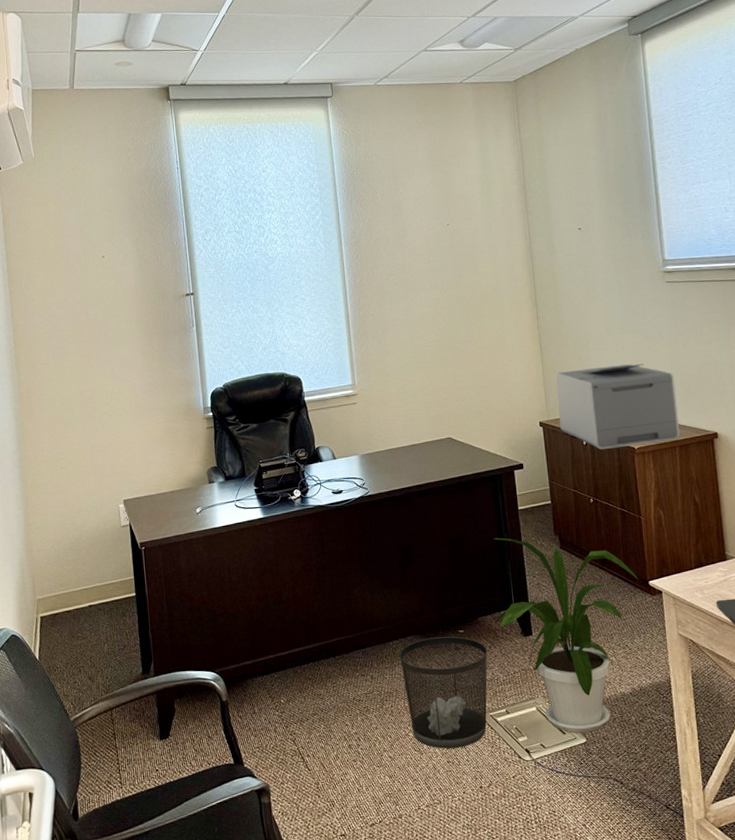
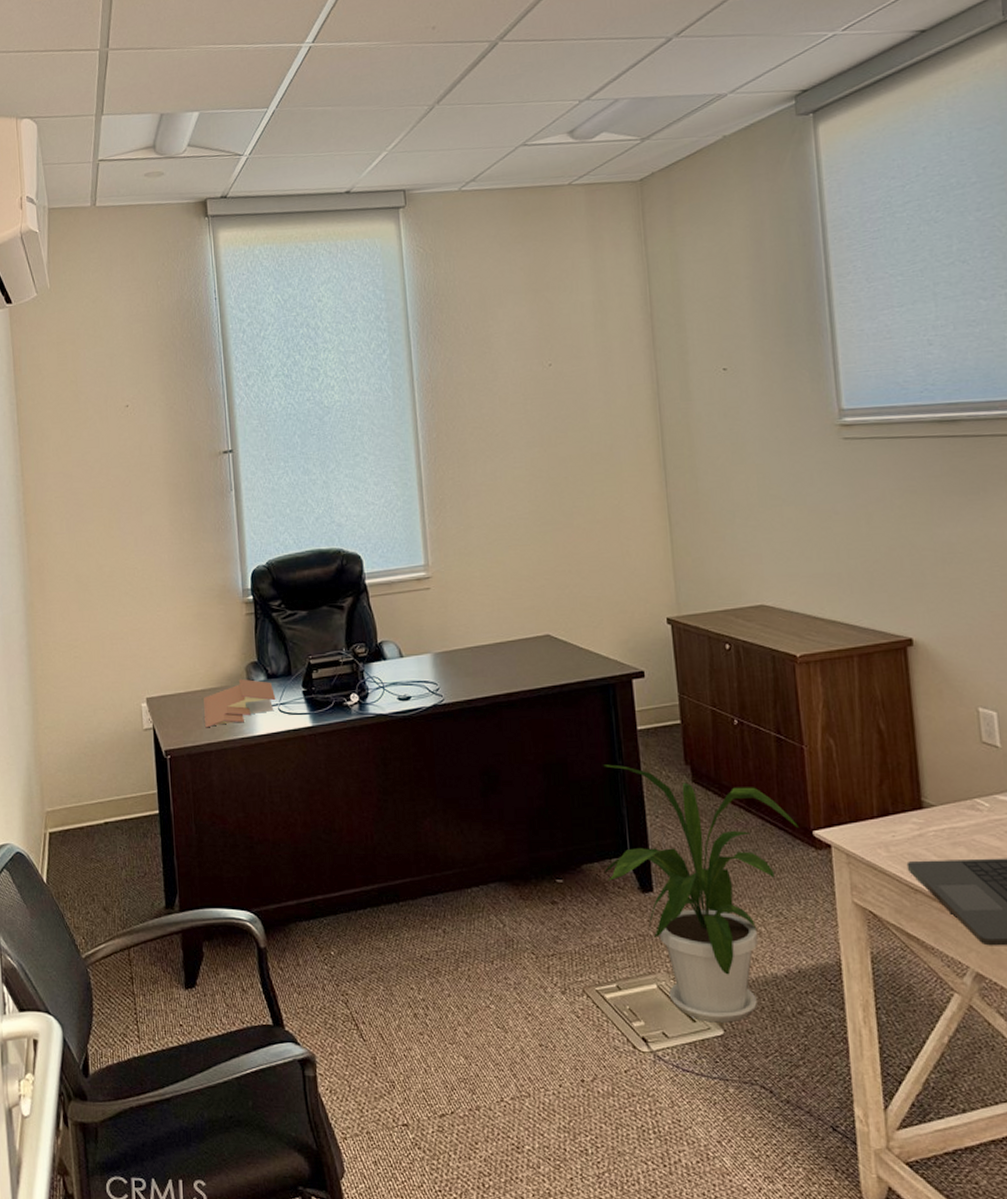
papers: none [172,481,233,523] -> present [204,678,276,728]
waste bin: present [399,636,487,749] -> none [479,887,594,1028]
printer: present [556,363,680,449] -> none [690,545,860,656]

